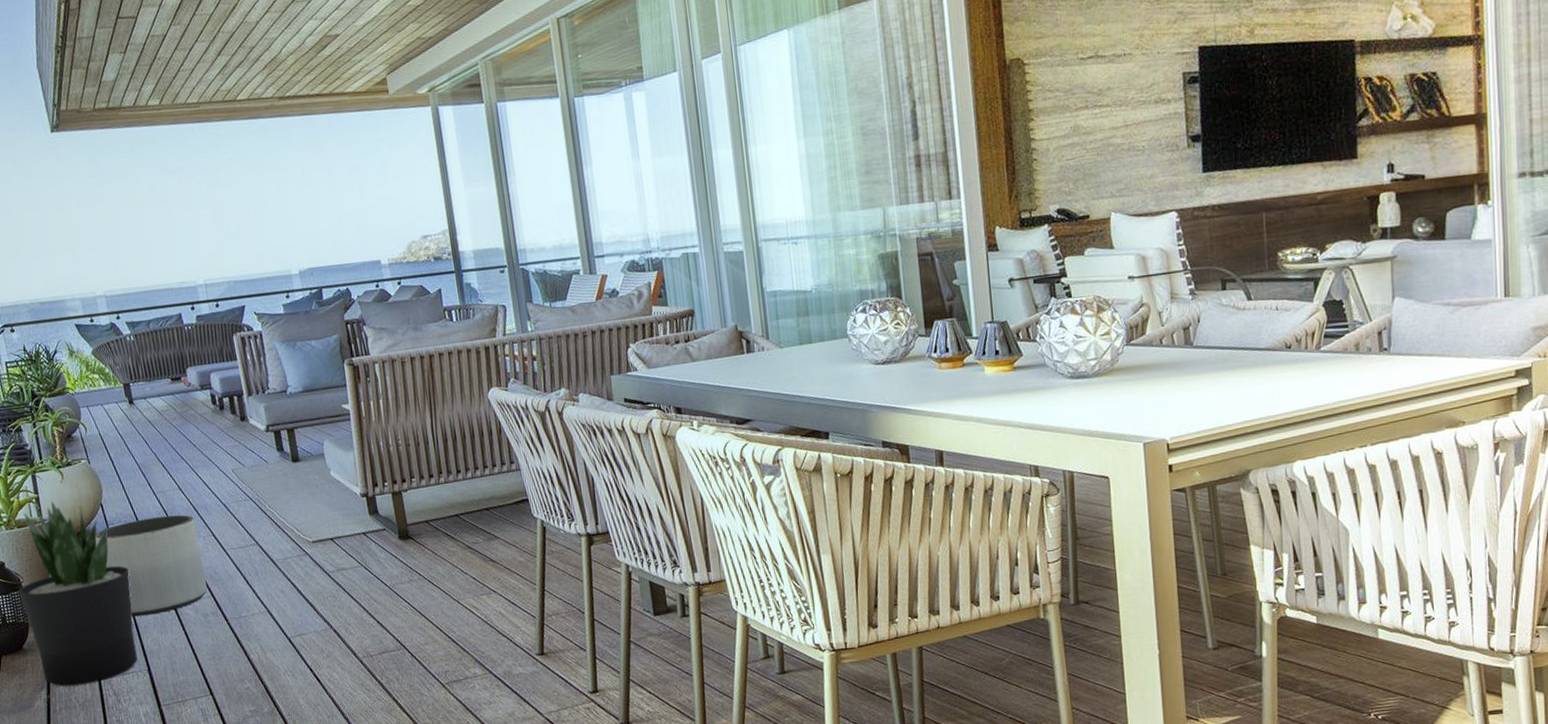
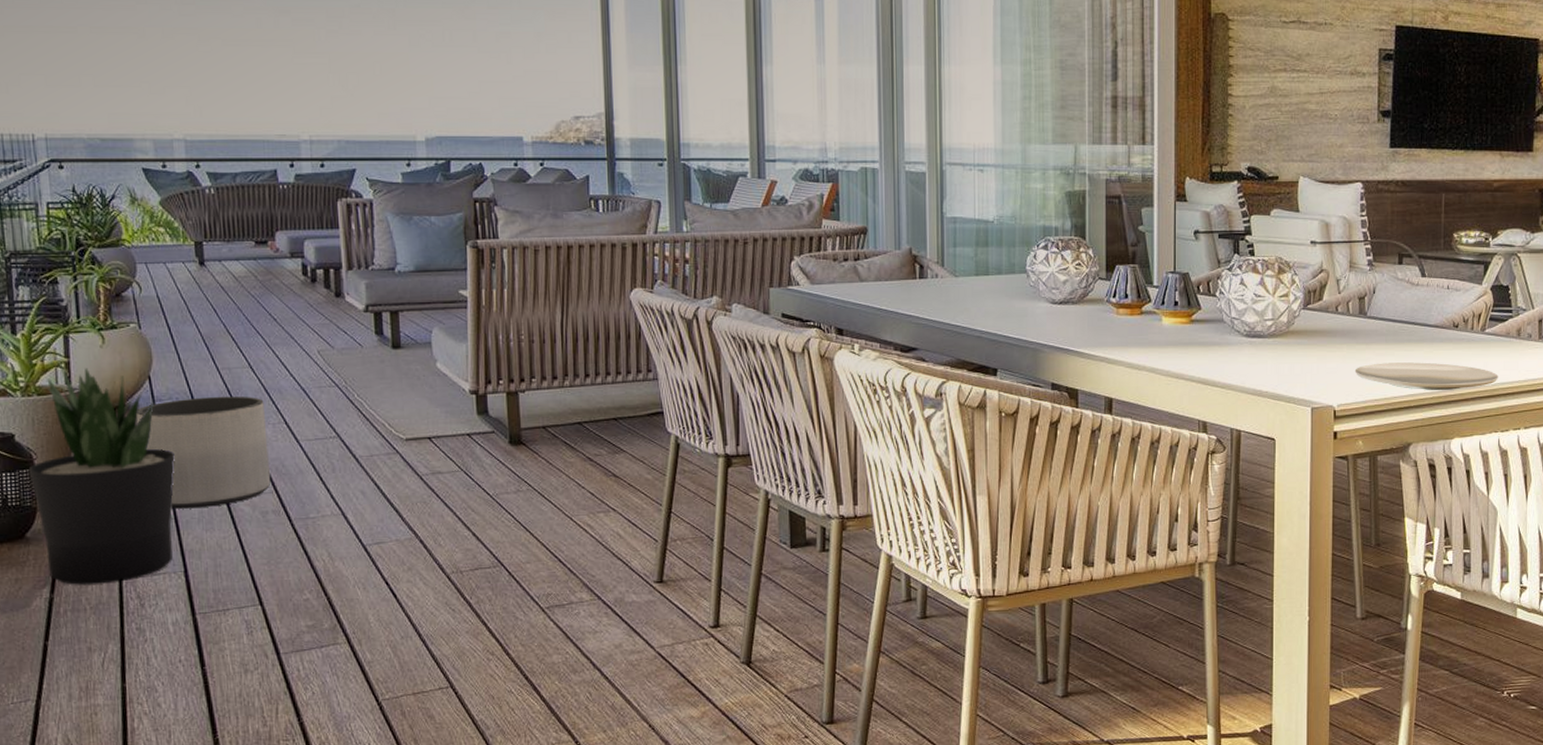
plate: none [1185,386,1339,416] -> present [1354,362,1498,390]

